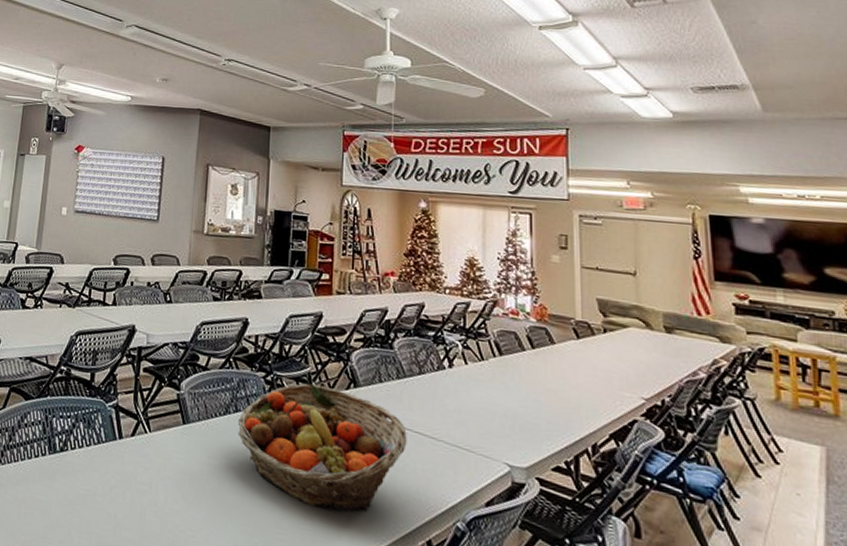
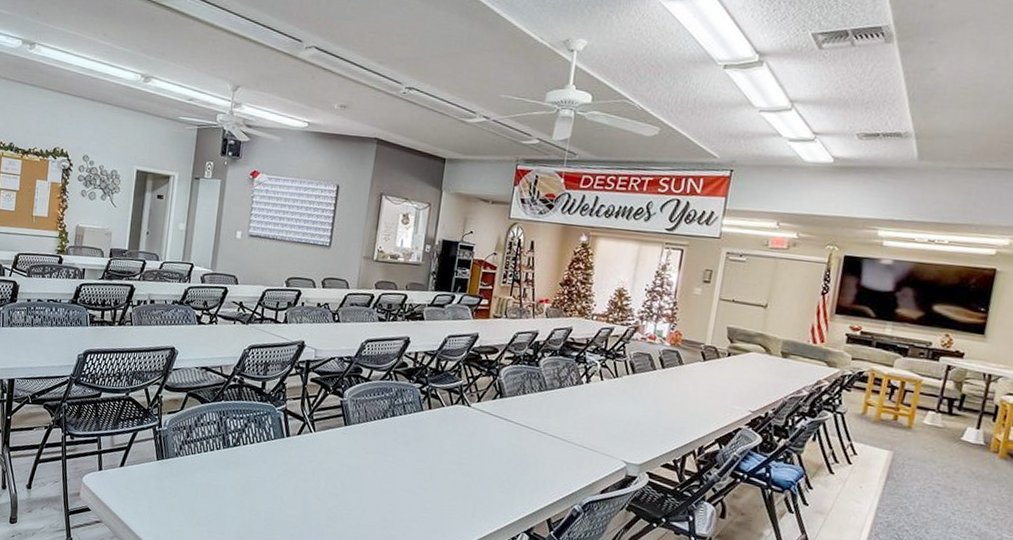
fruit basket: present [237,383,407,513] -> none [393,393,542,497]

